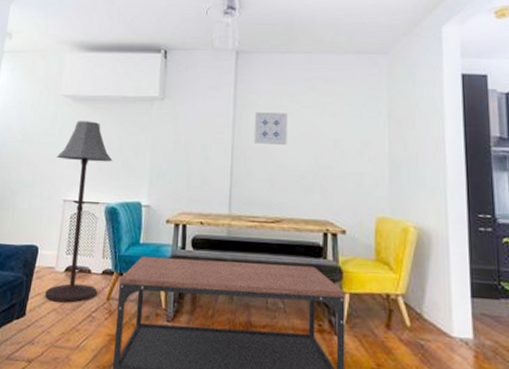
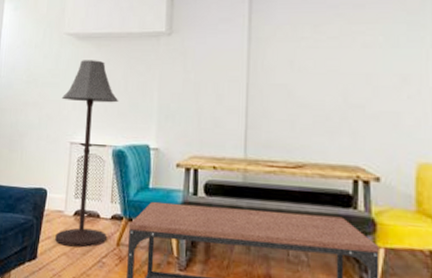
wall art: present [253,111,288,145] -> none [271,44,310,81]

